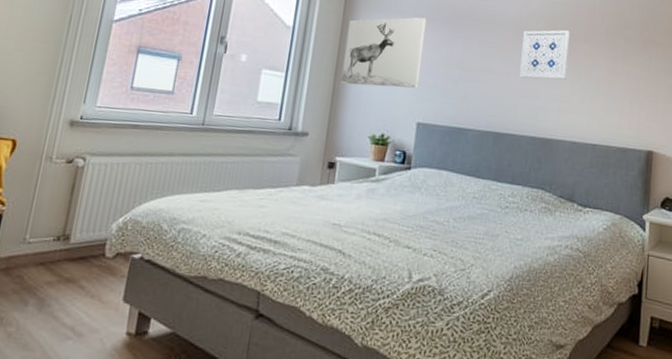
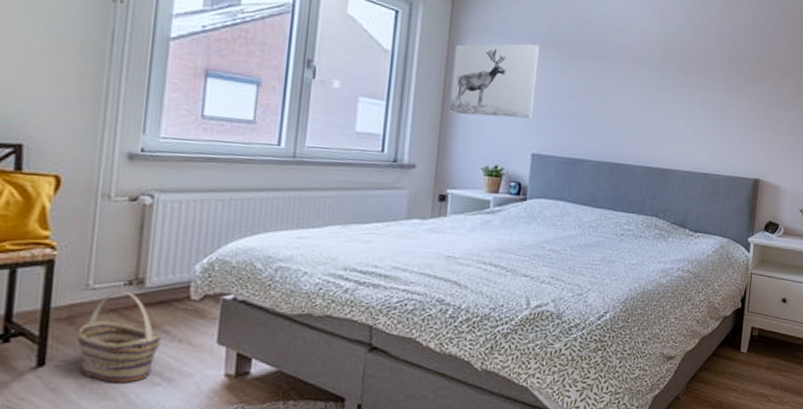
basket: none [10,245,78,335] -> present [78,290,162,383]
wall art: present [519,29,570,80] -> none [635,60,686,111]

